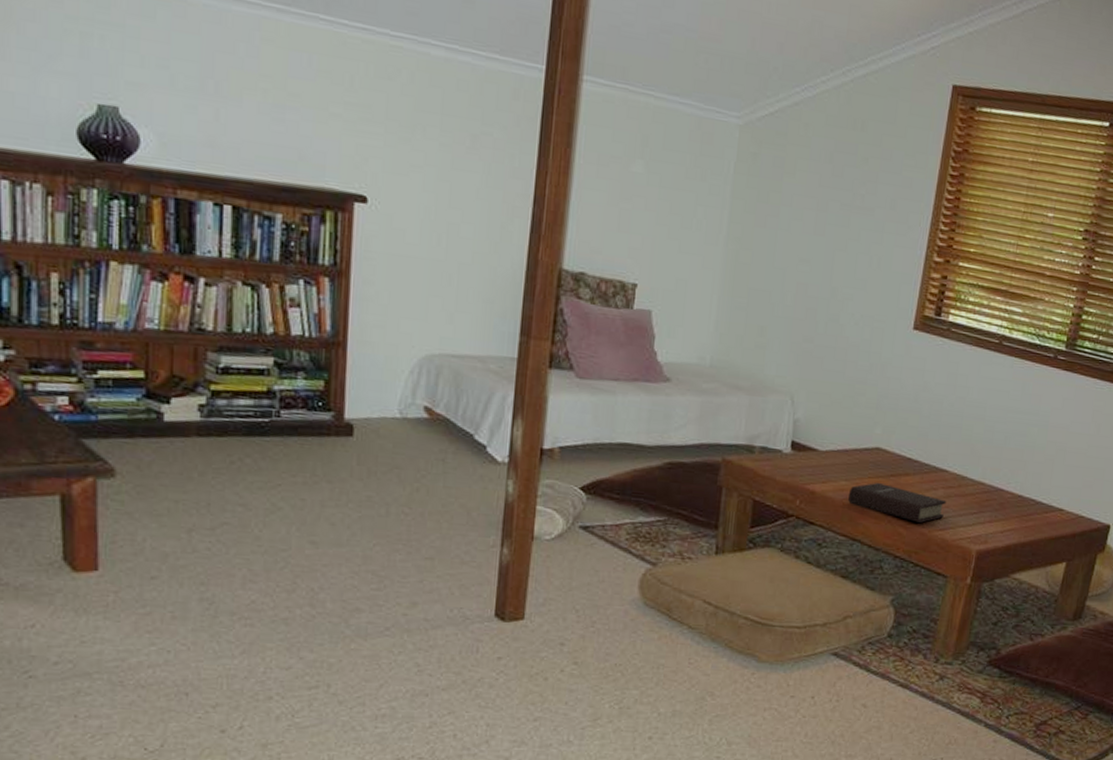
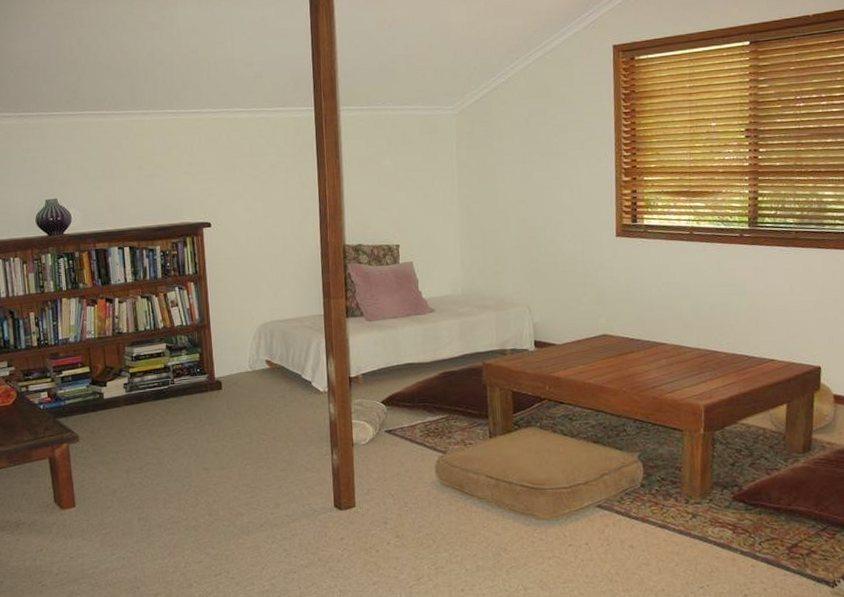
book: present [847,482,947,523] -> none [586,362,670,389]

